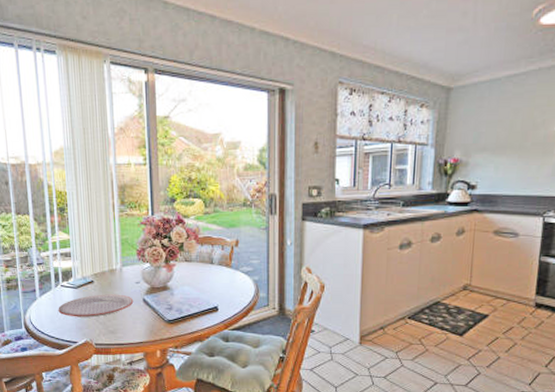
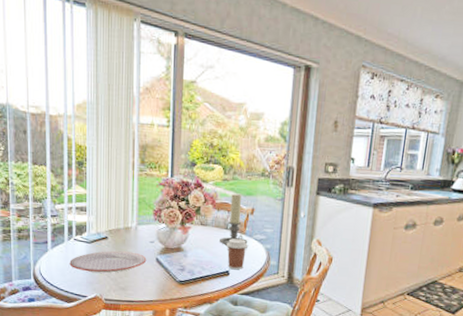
candle holder: none [206,226,235,280] -> present [220,193,248,246]
coffee cup: none [213,273,235,305] -> present [227,239,248,270]

